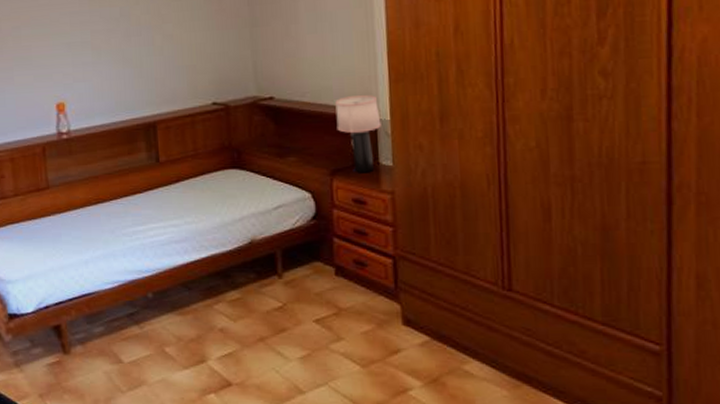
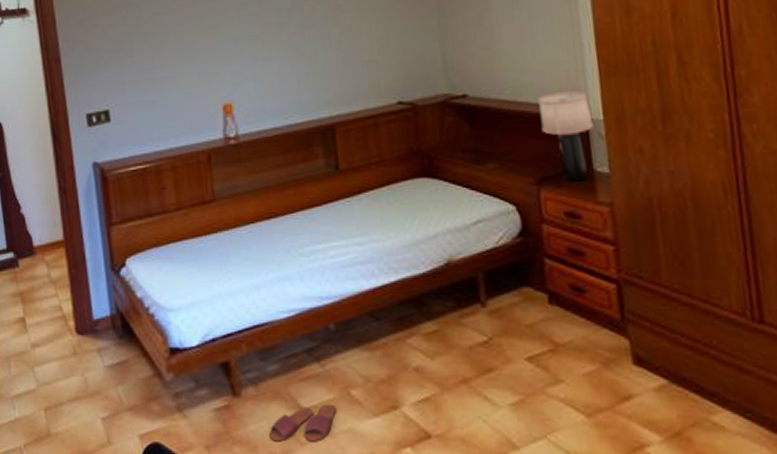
slippers: none [95,359,153,391] -> present [270,403,337,442]

